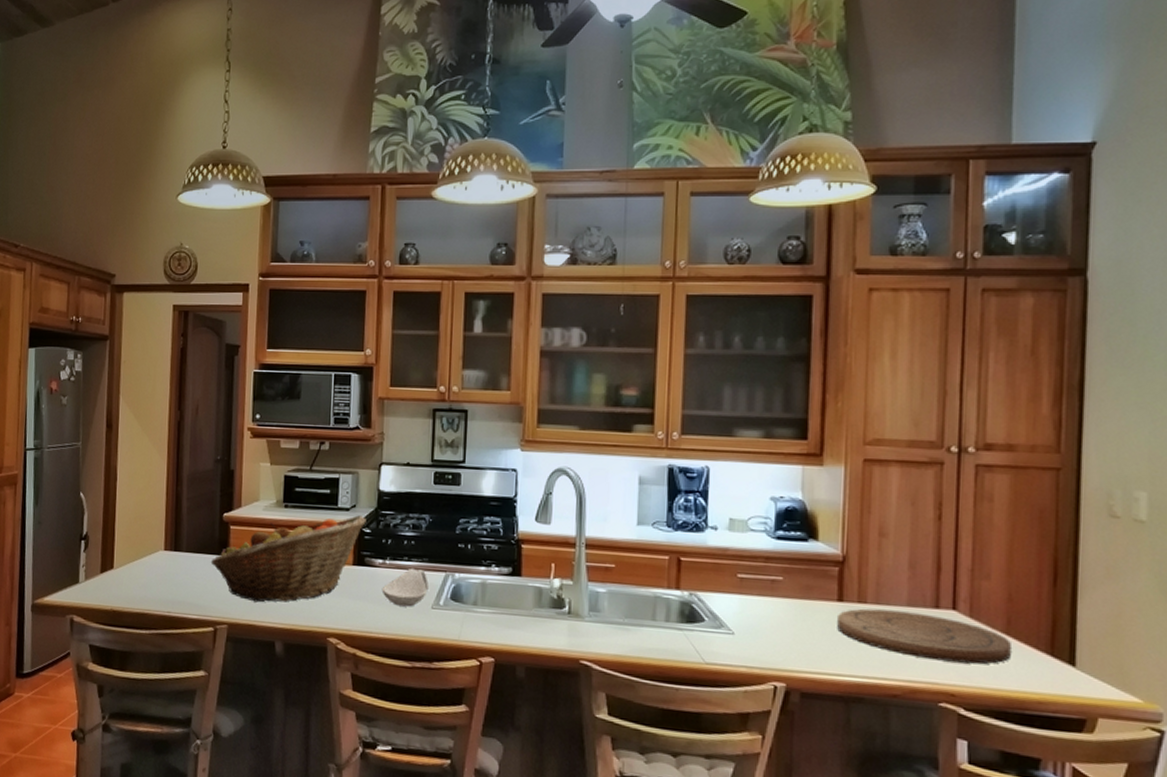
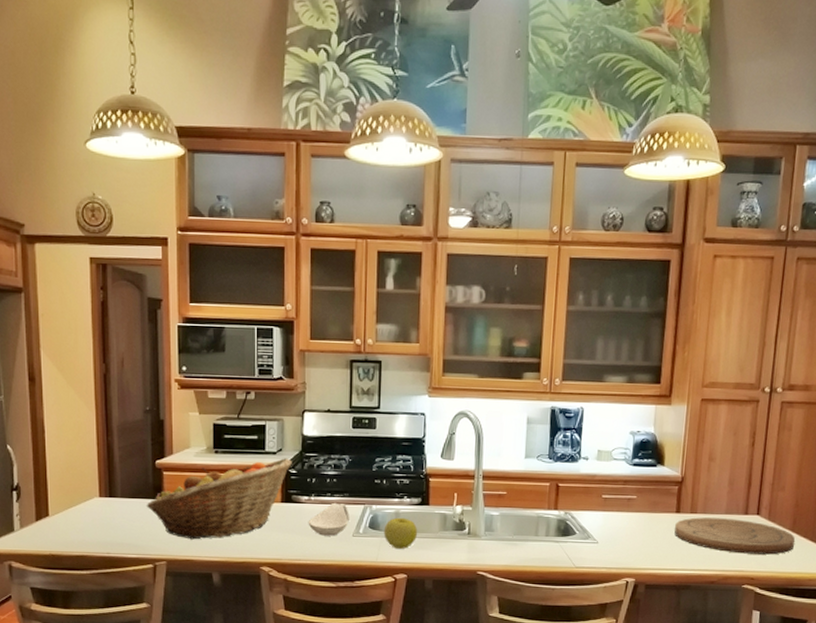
apple: none [467,589,508,627] -> present [383,517,418,549]

